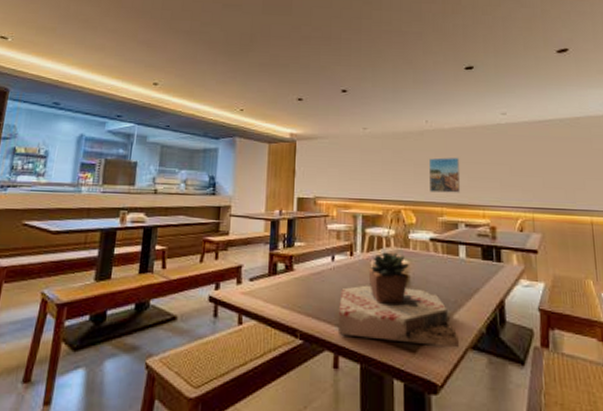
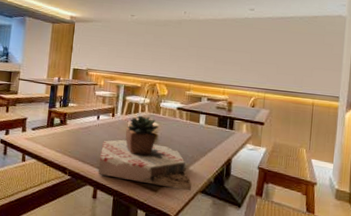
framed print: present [429,157,461,193] -> none [182,43,210,73]

